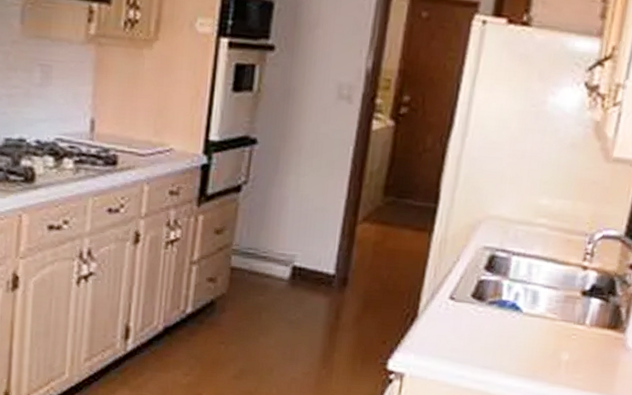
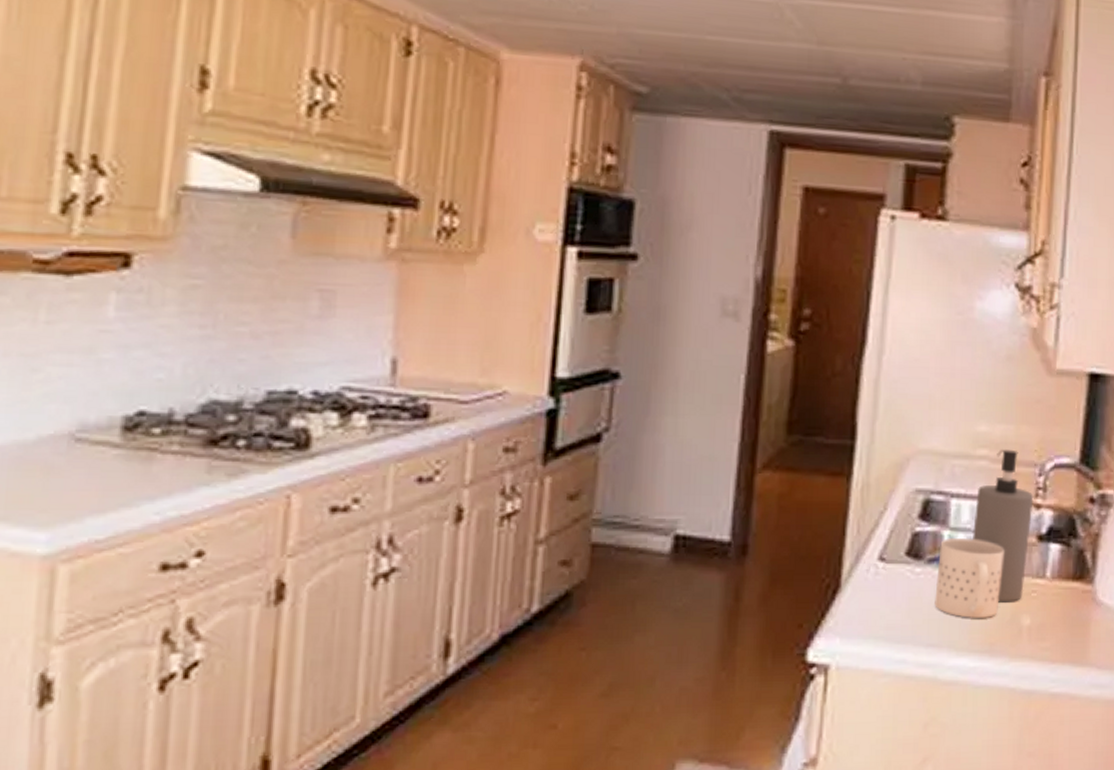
mug: none [491,287,553,351] -> present [934,537,1005,618]
soap dispenser: none [527,220,582,340] -> present [973,449,1034,601]

